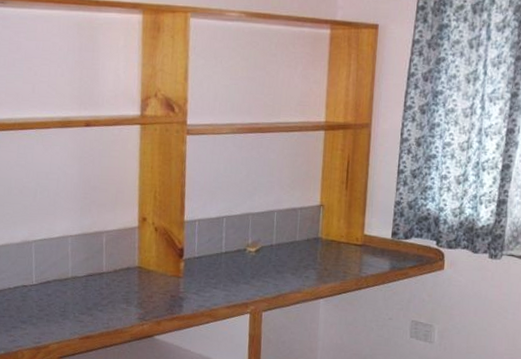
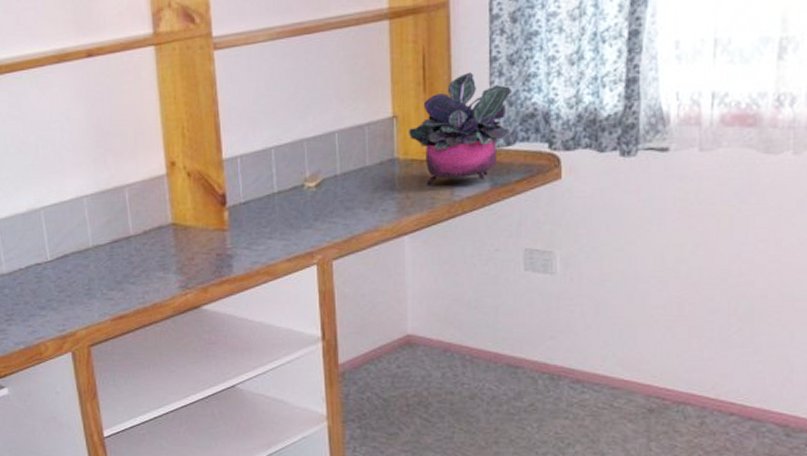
potted plant: none [331,179,412,262] -> present [409,72,511,185]

